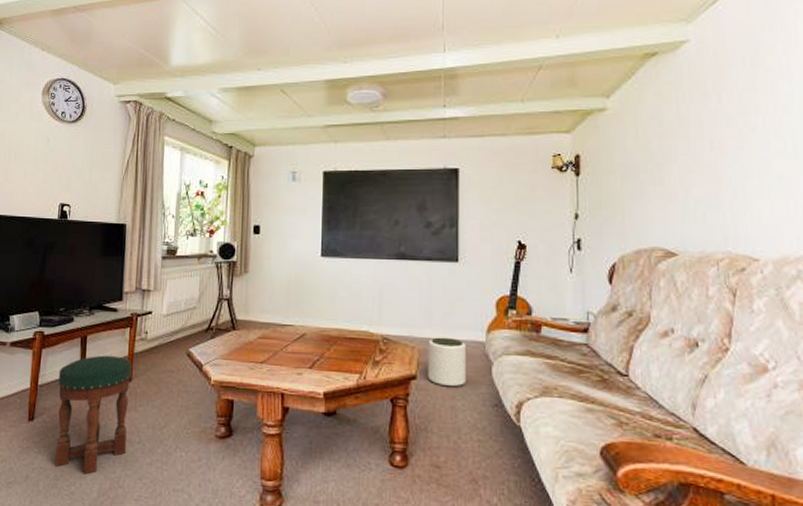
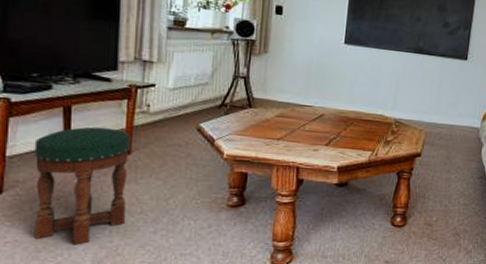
plant pot: present [428,337,466,387] -> none [430,122,464,163]

